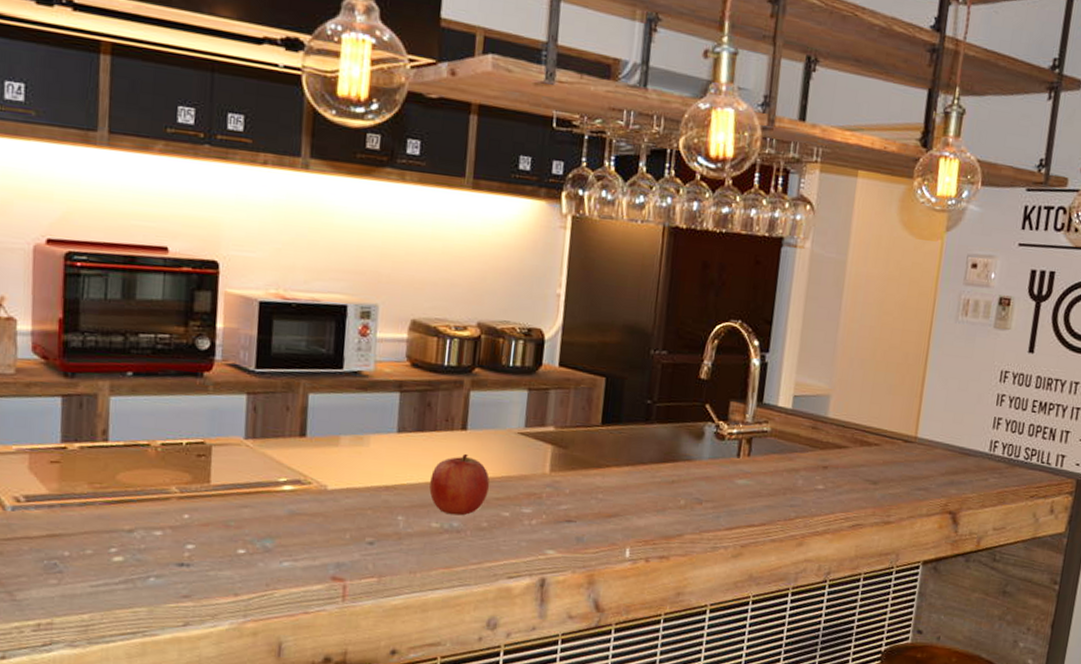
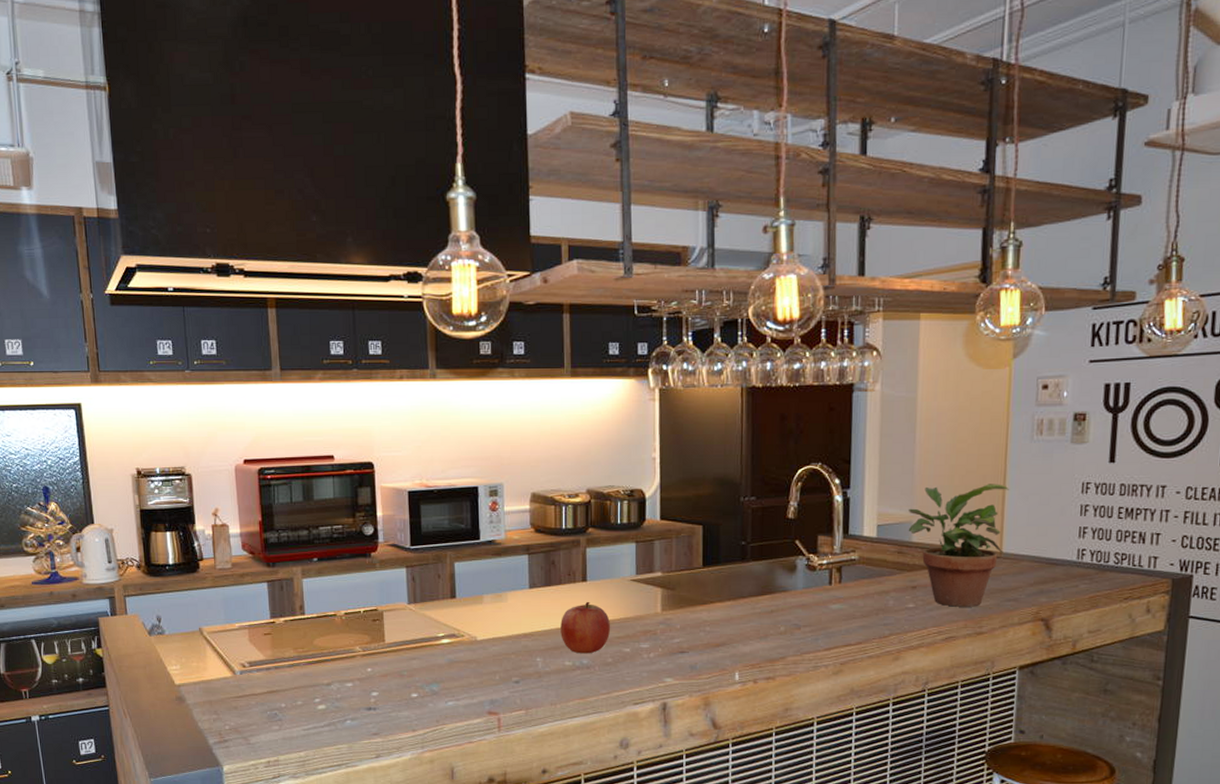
potted plant: none [824,359,930,494] -> present [908,484,1009,607]

